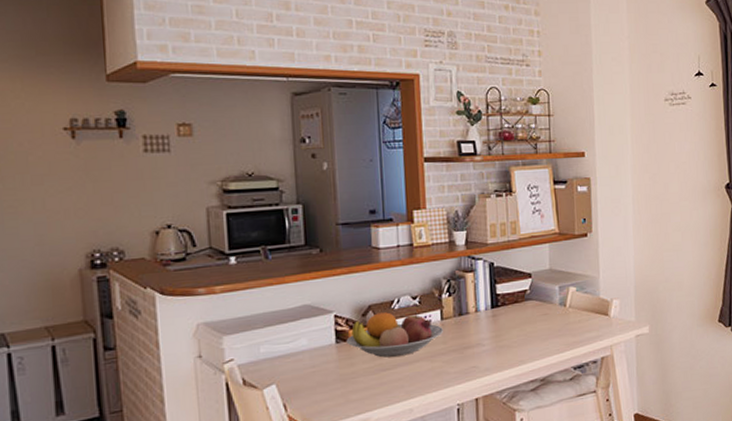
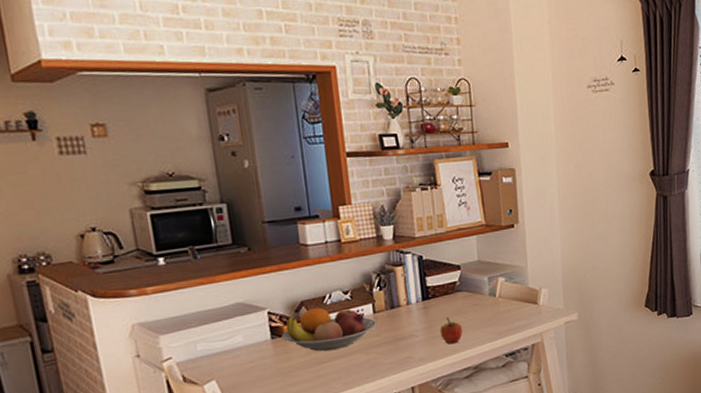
apple: none [507,326,530,355] -> present [440,317,462,344]

